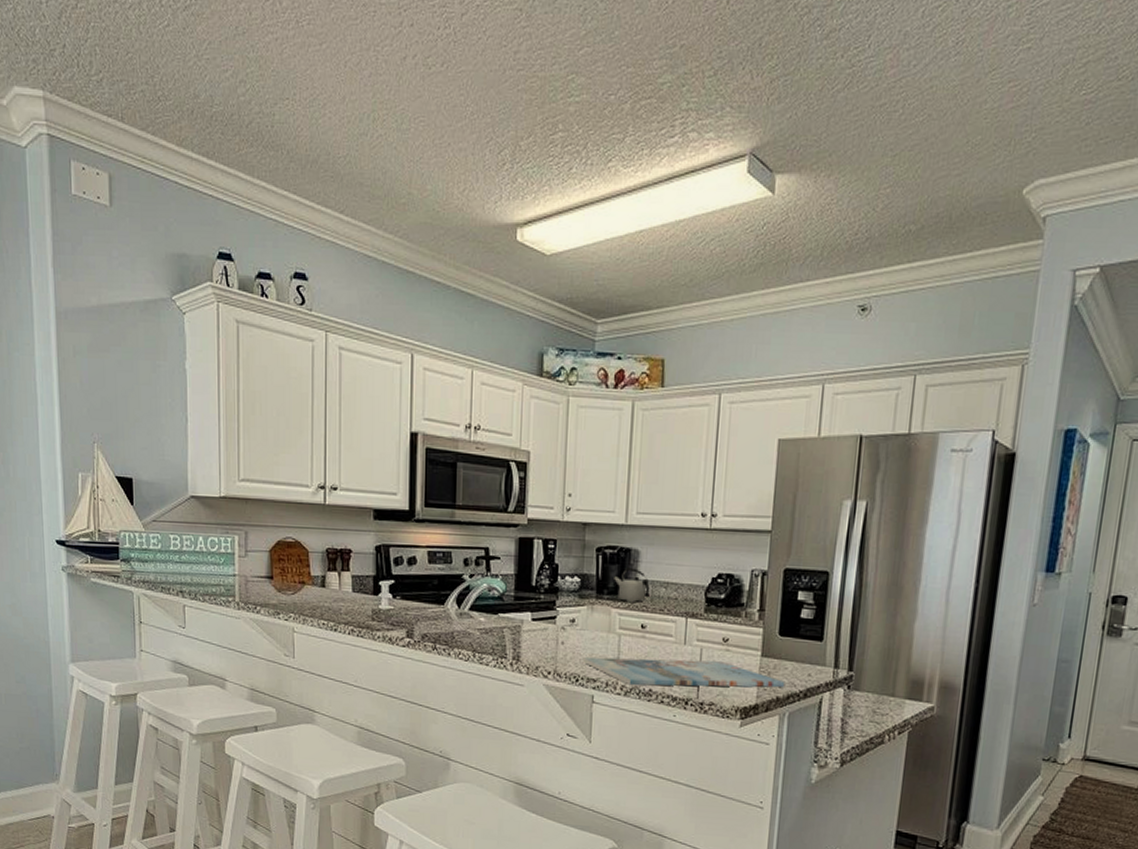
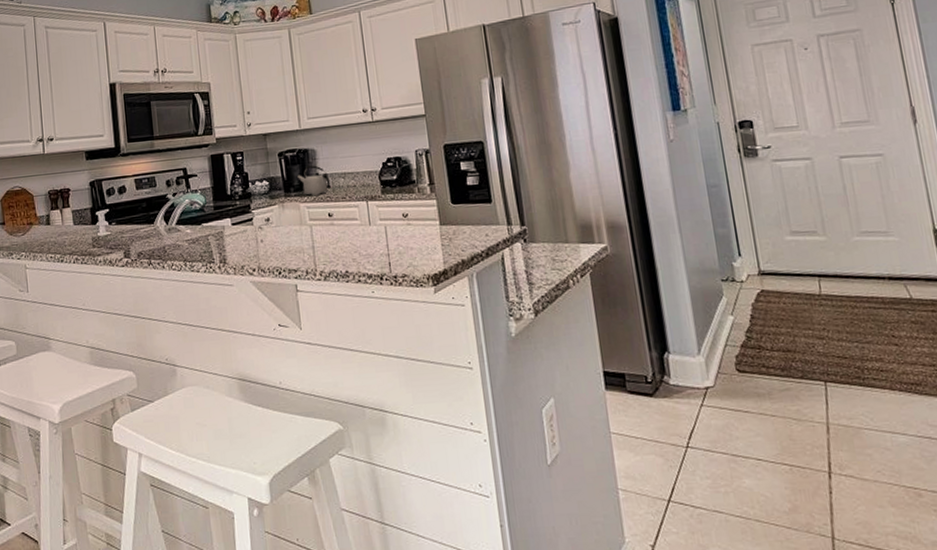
magazine: present [584,657,785,688] -> none [283,234,467,270]

